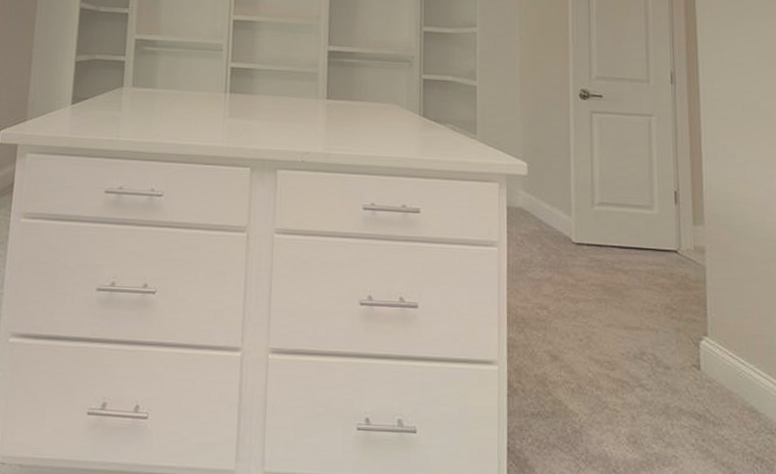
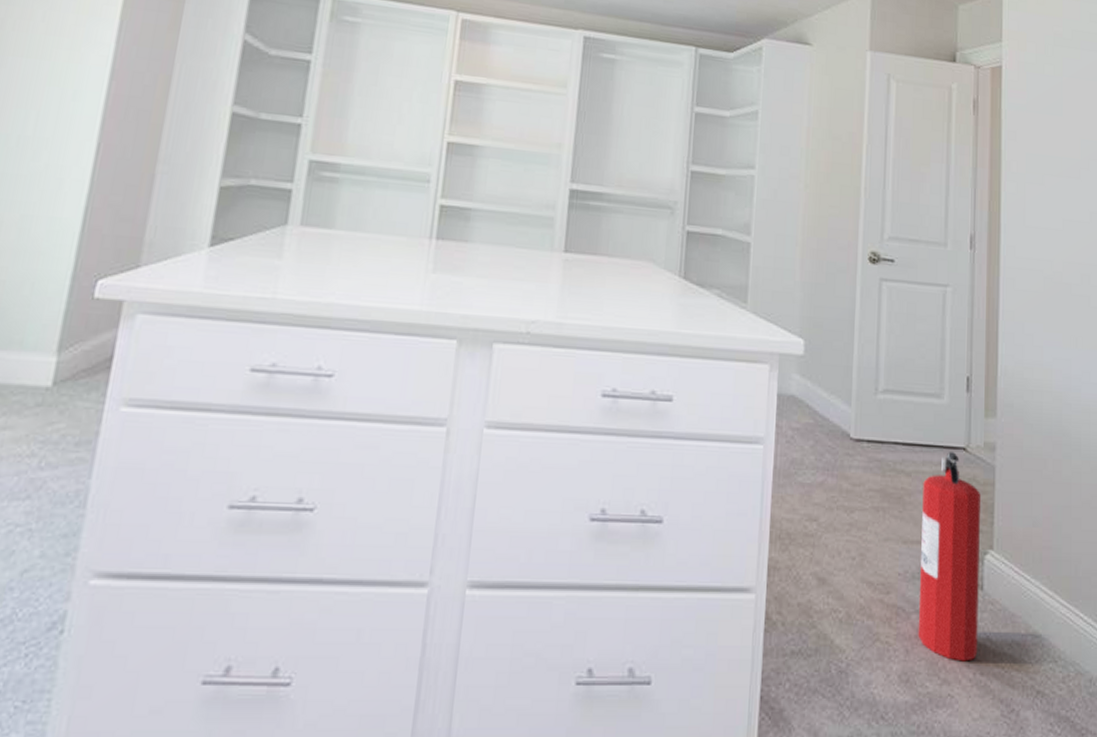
fire extinguisher: none [639,254,698,429] -> present [918,452,982,662]

